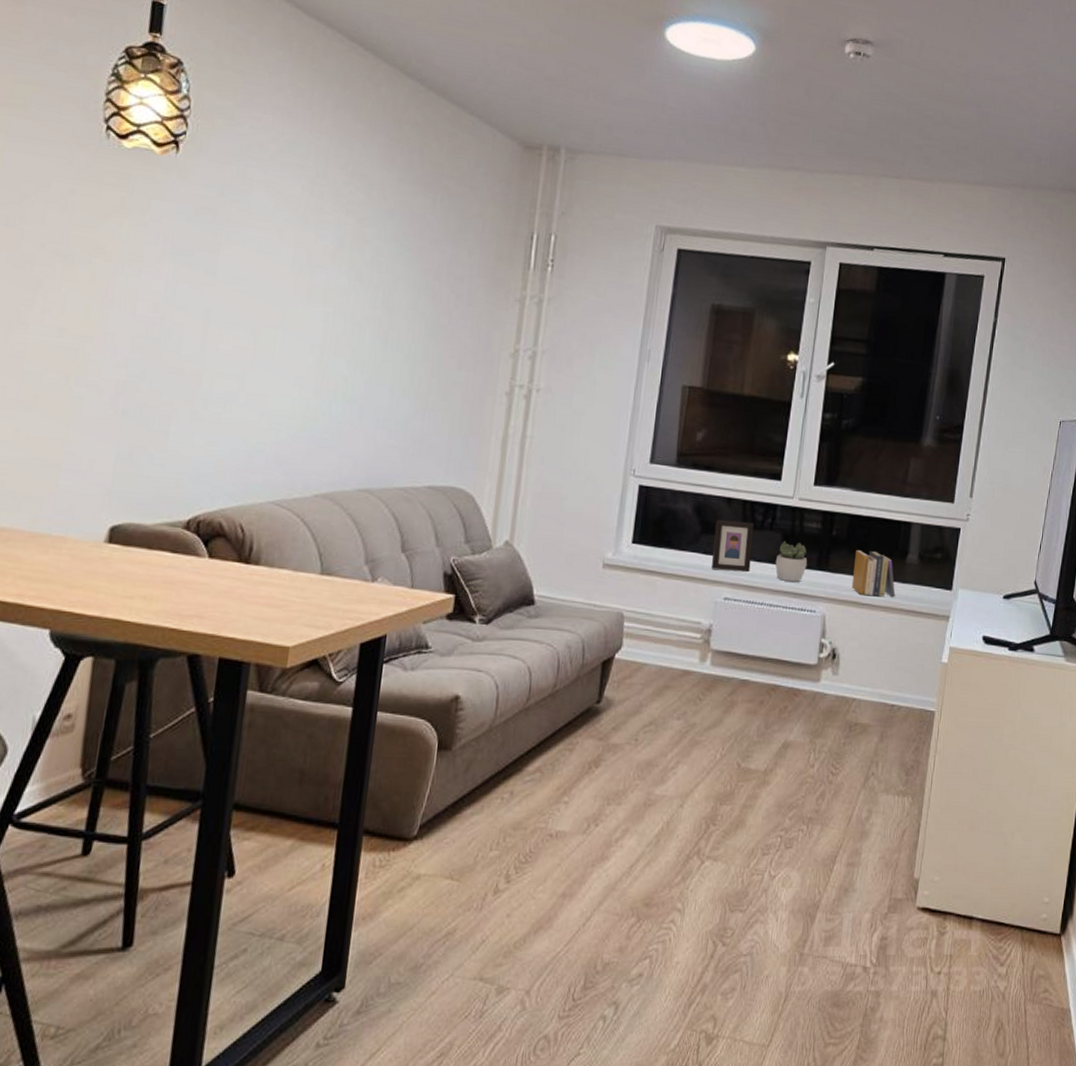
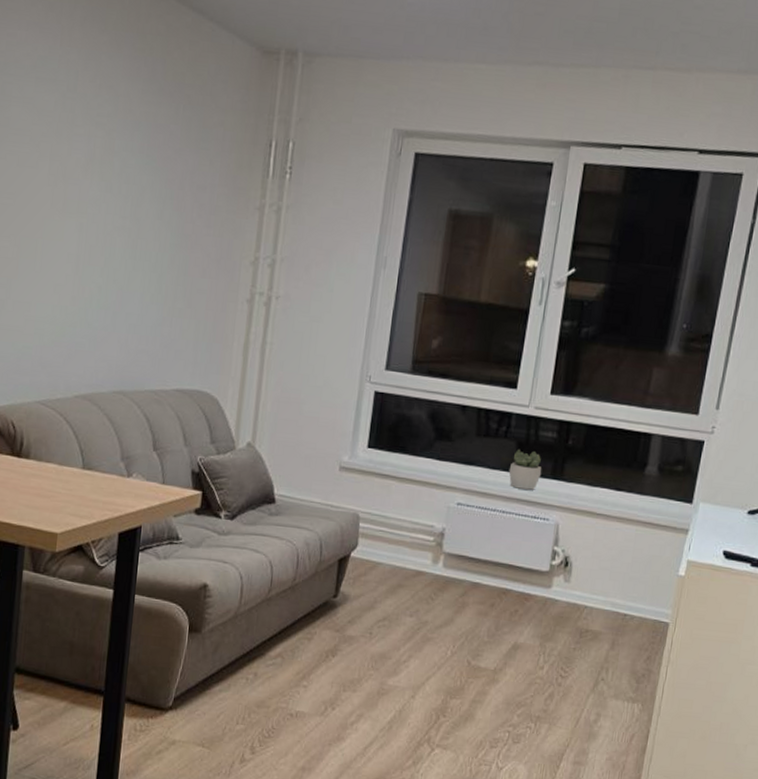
picture frame: present [711,519,755,573] -> none [444,426,489,480]
books: present [851,550,896,598] -> none [586,460,632,509]

